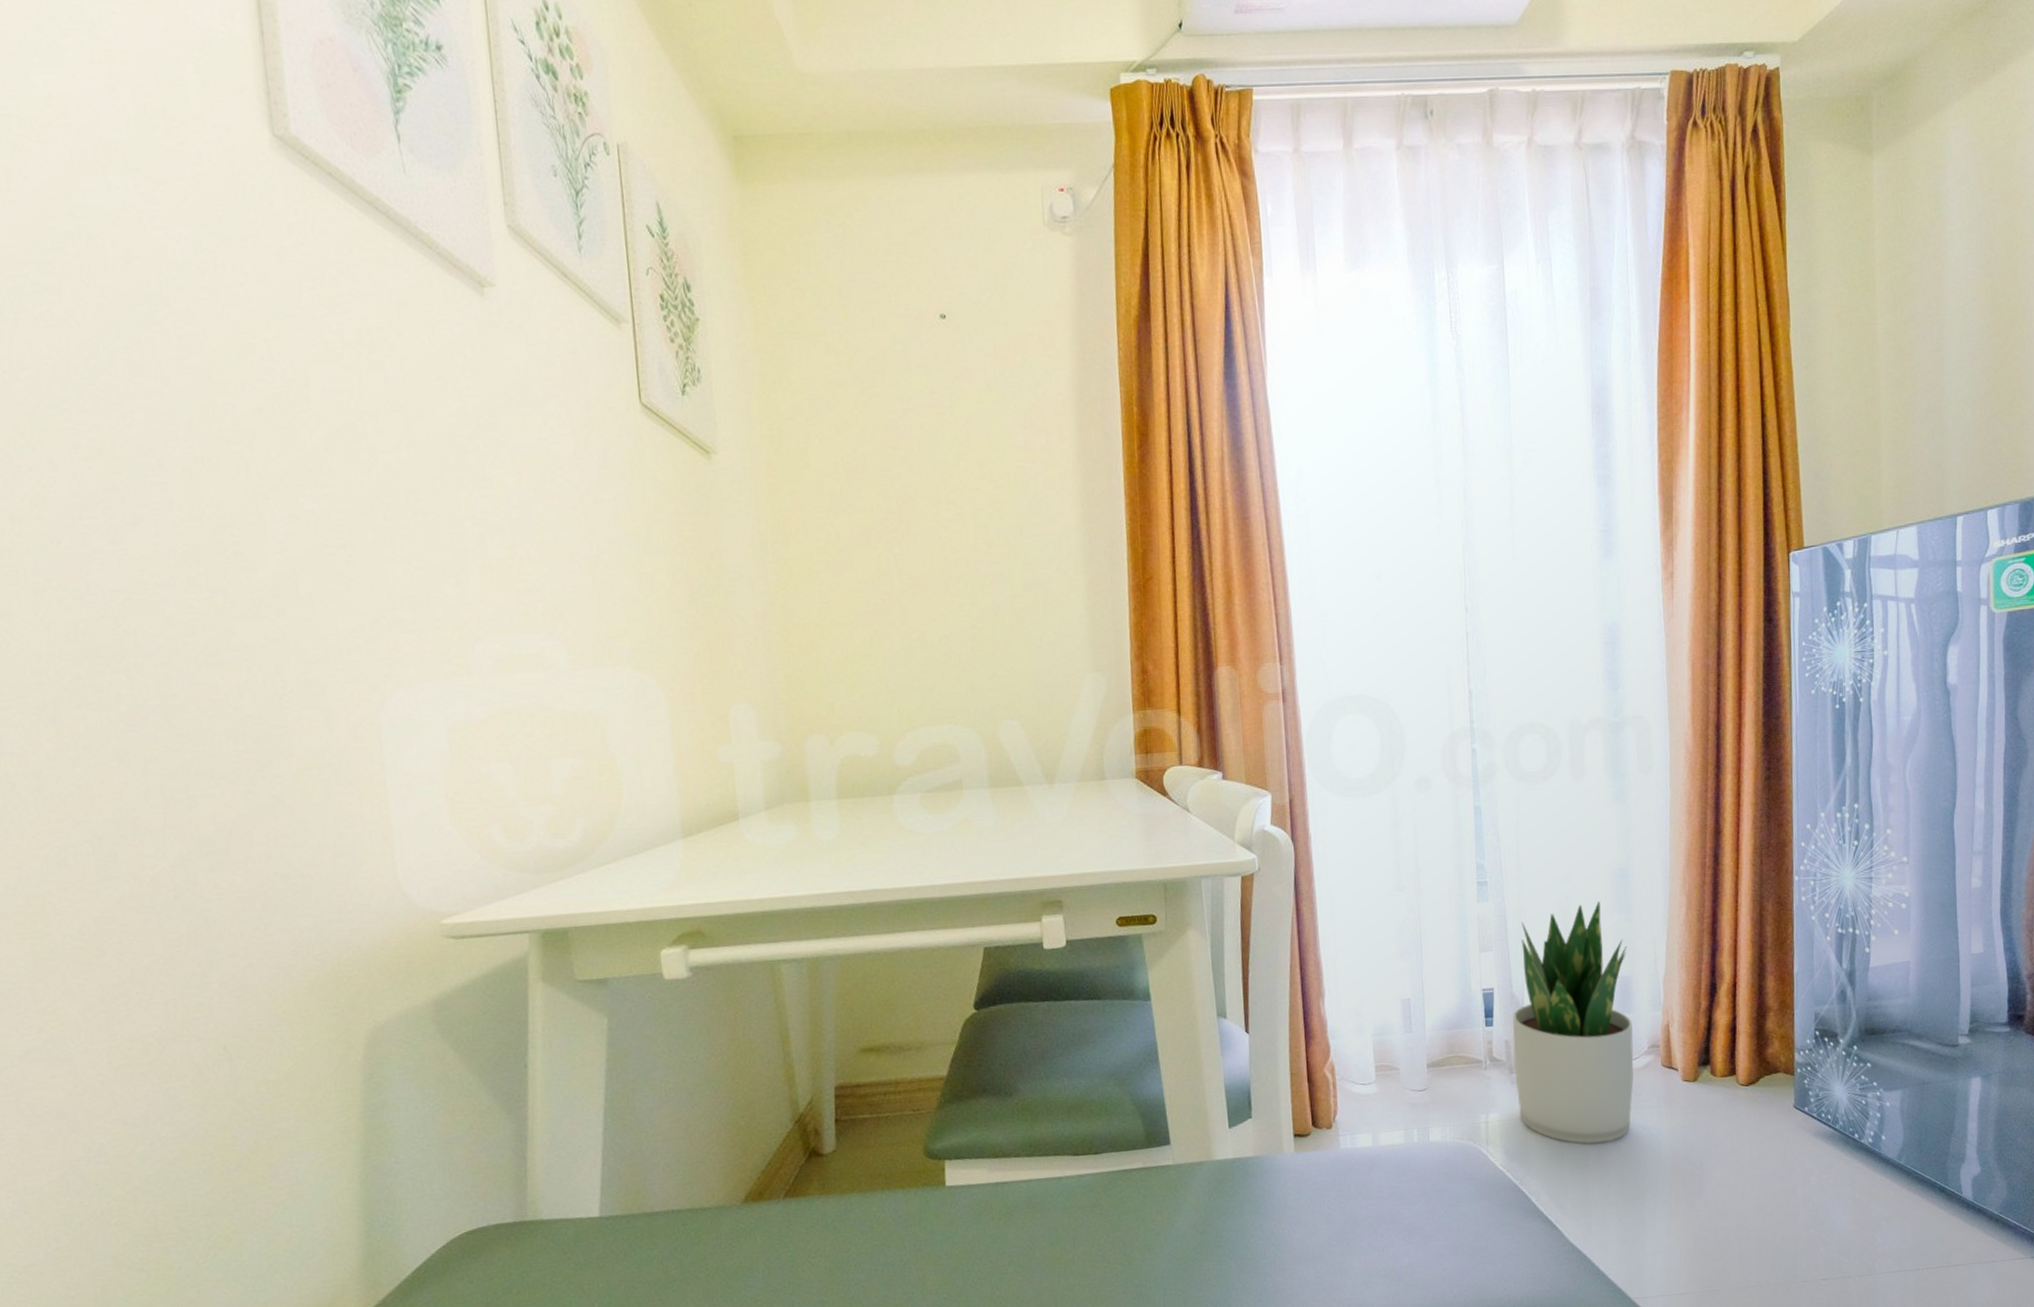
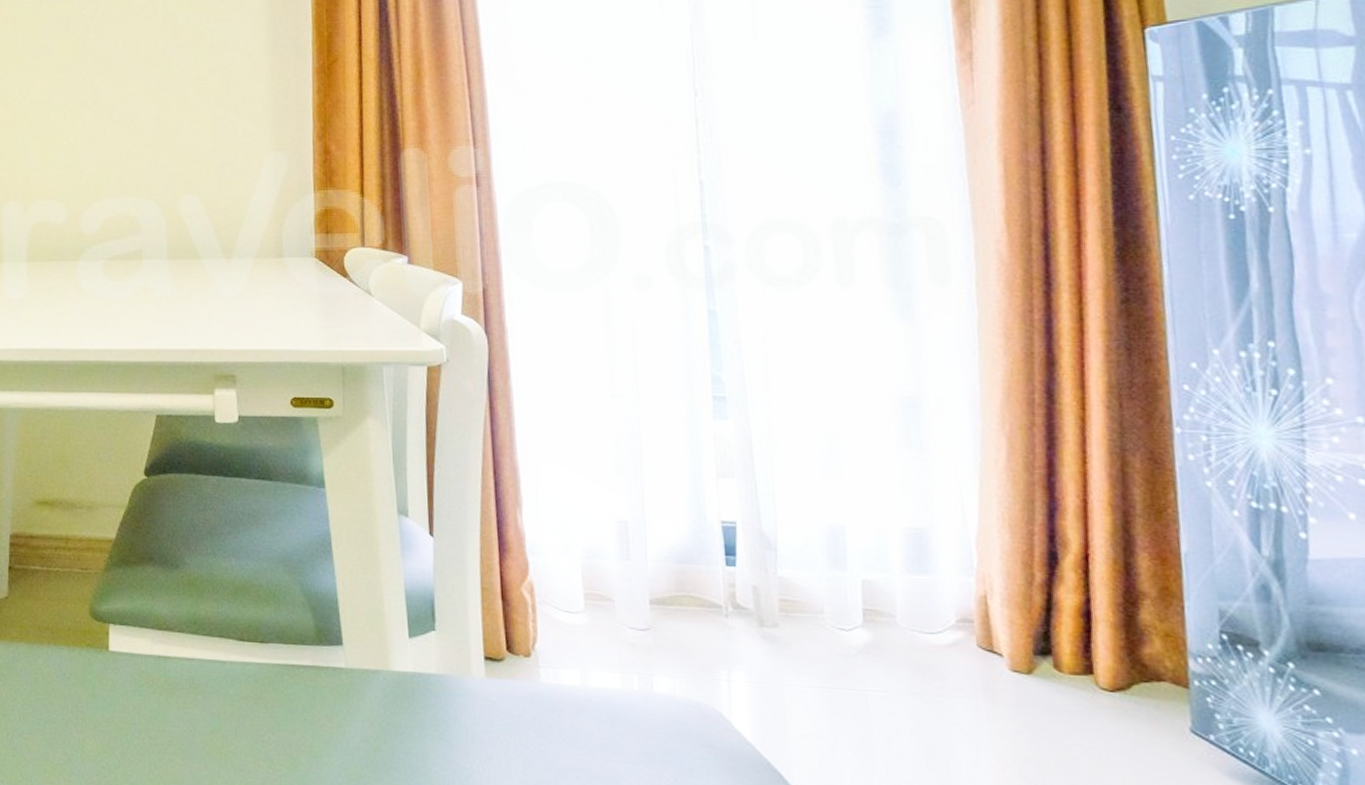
planter: present [1513,901,1634,1144] -> none [762,433,936,733]

